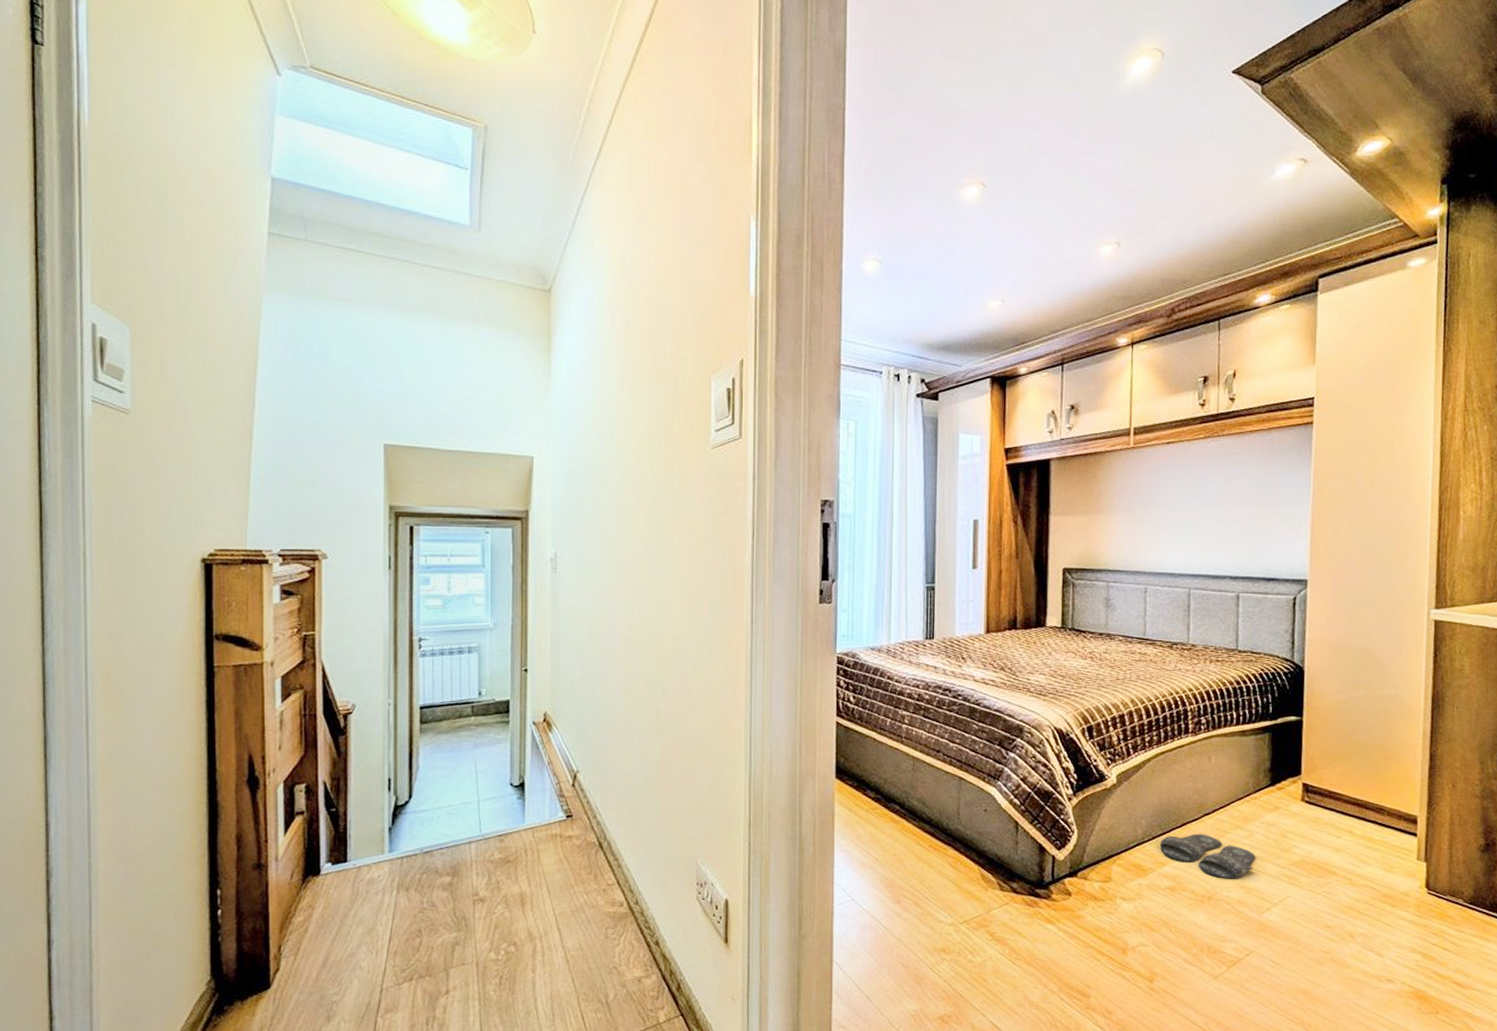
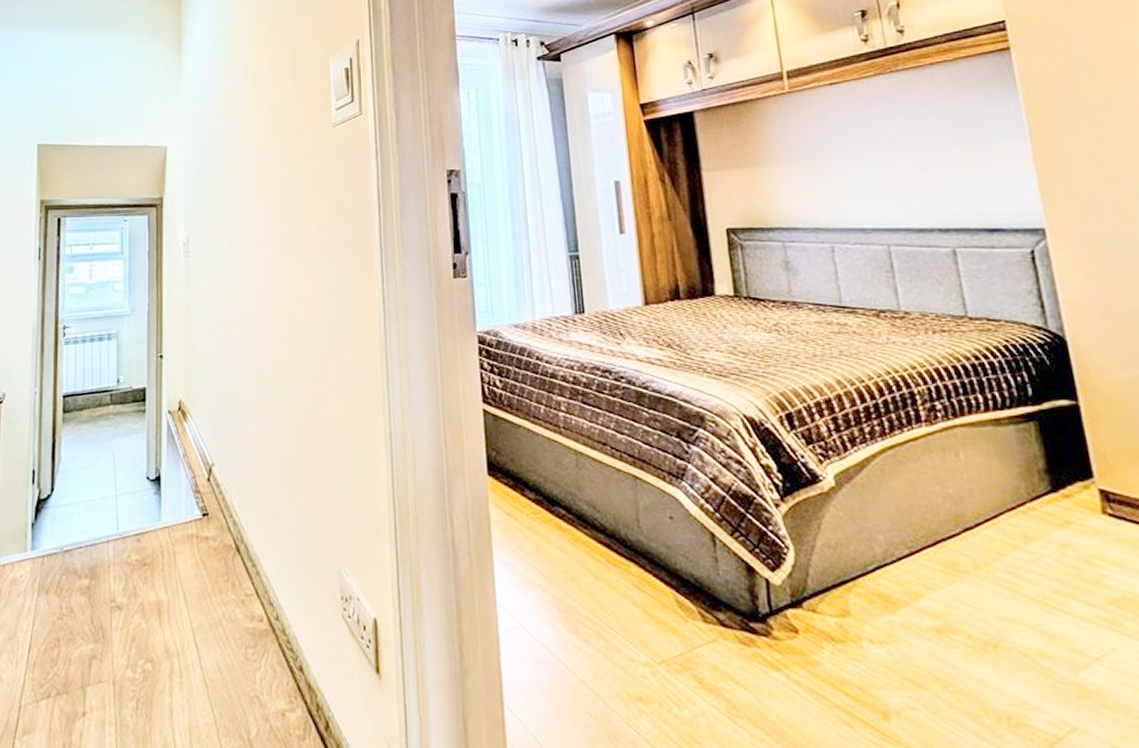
slippers: present [1160,834,1255,879] -> none [909,555,1052,621]

